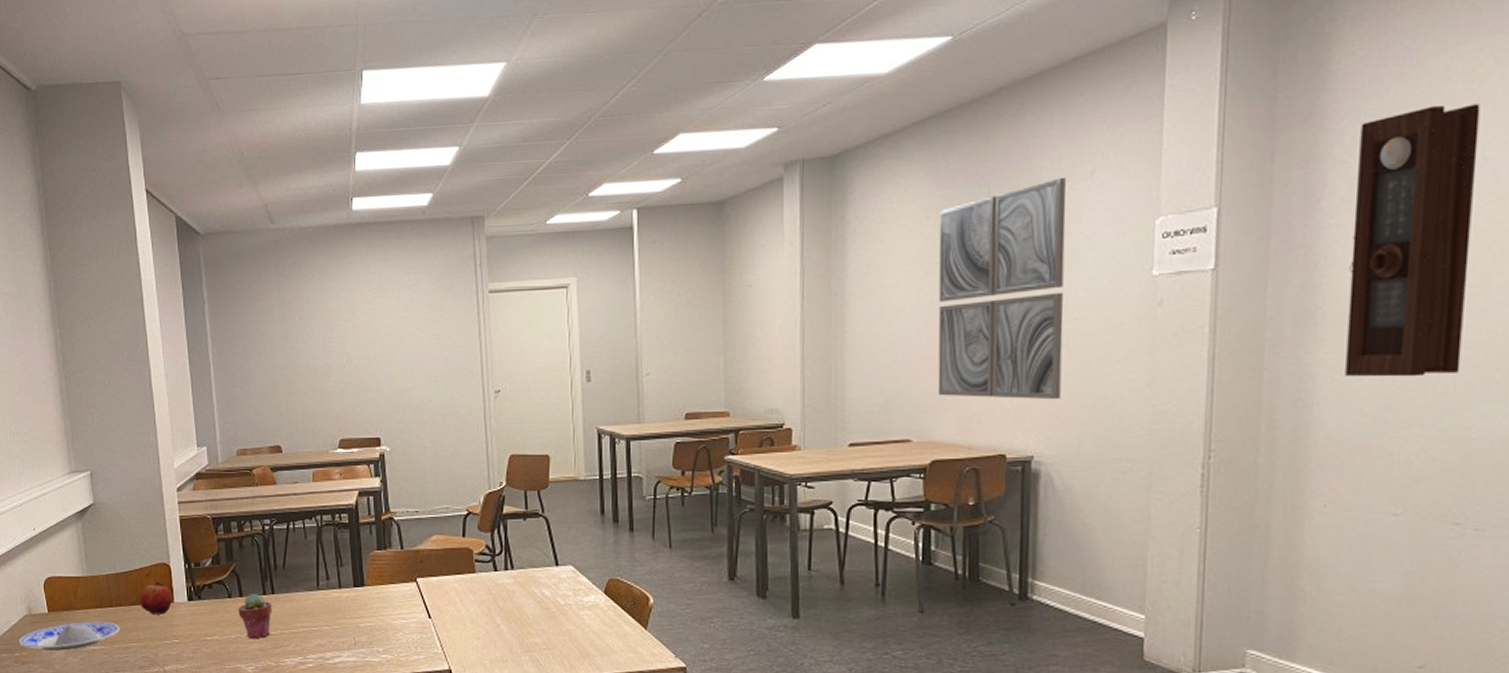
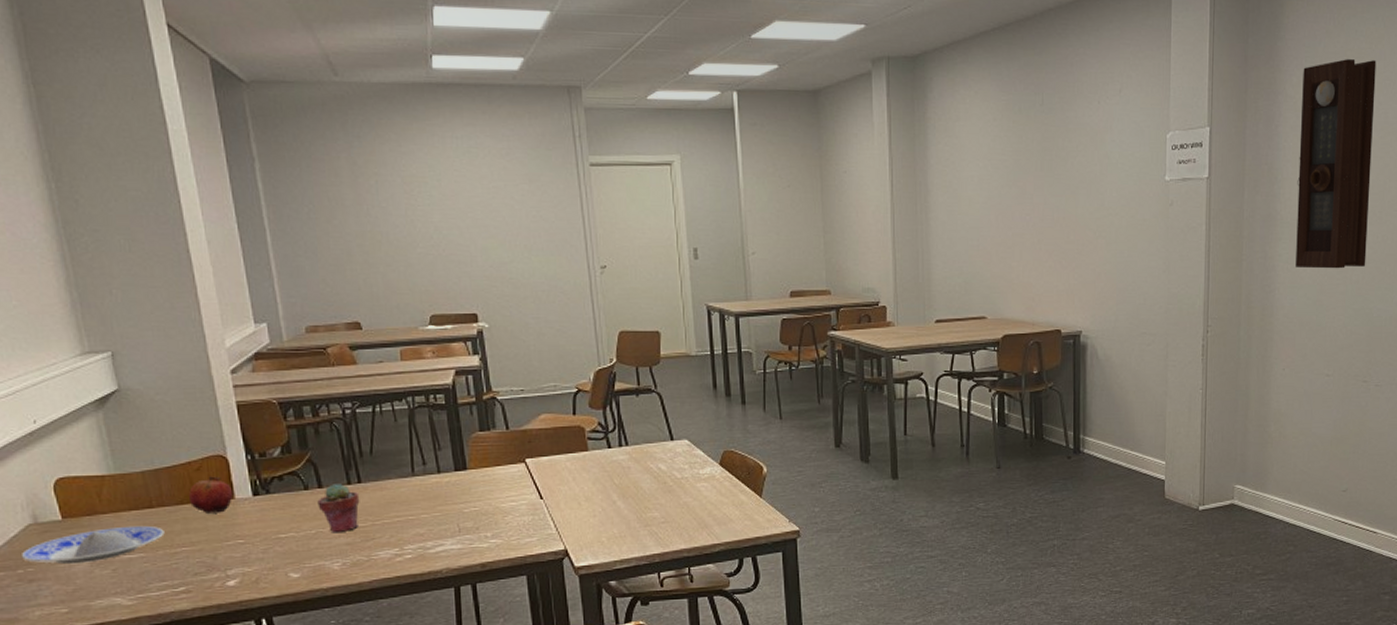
wall art: present [937,177,1066,400] -> none [1004,92,1102,283]

